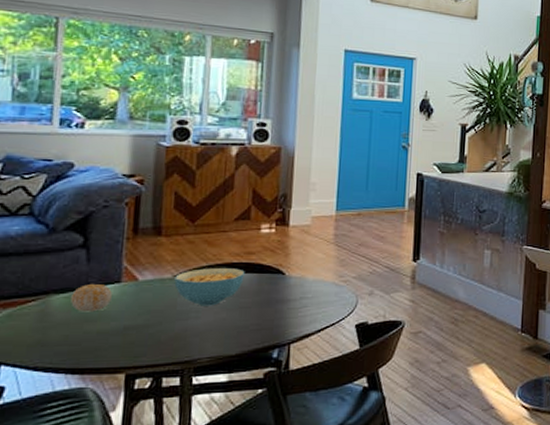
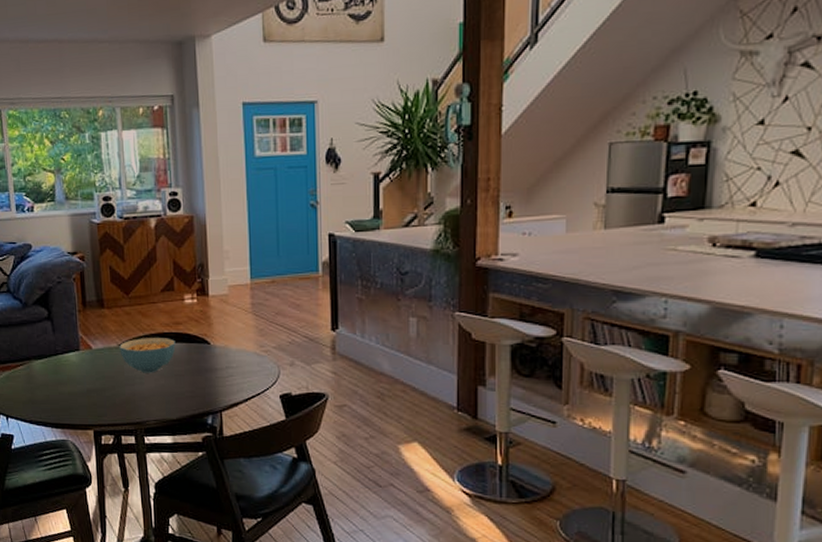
fruit: present [71,283,112,312] -> none [46,351,75,376]

